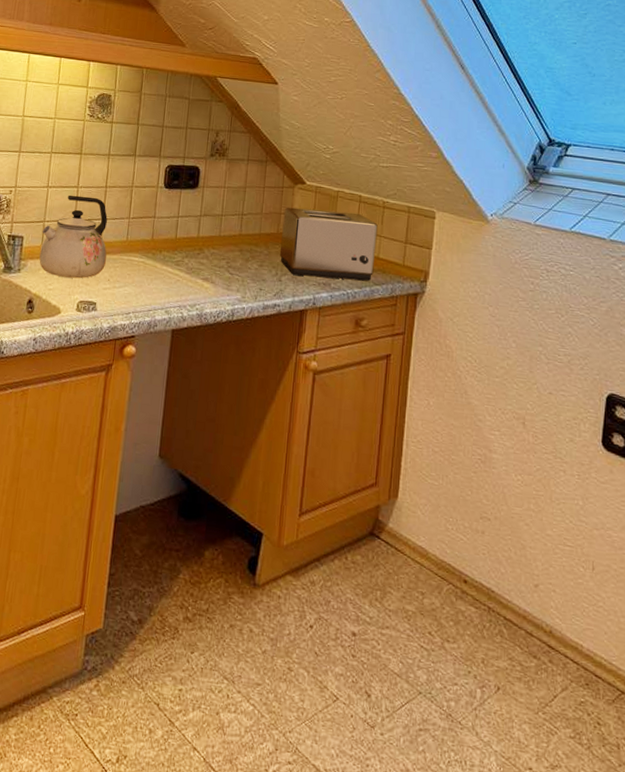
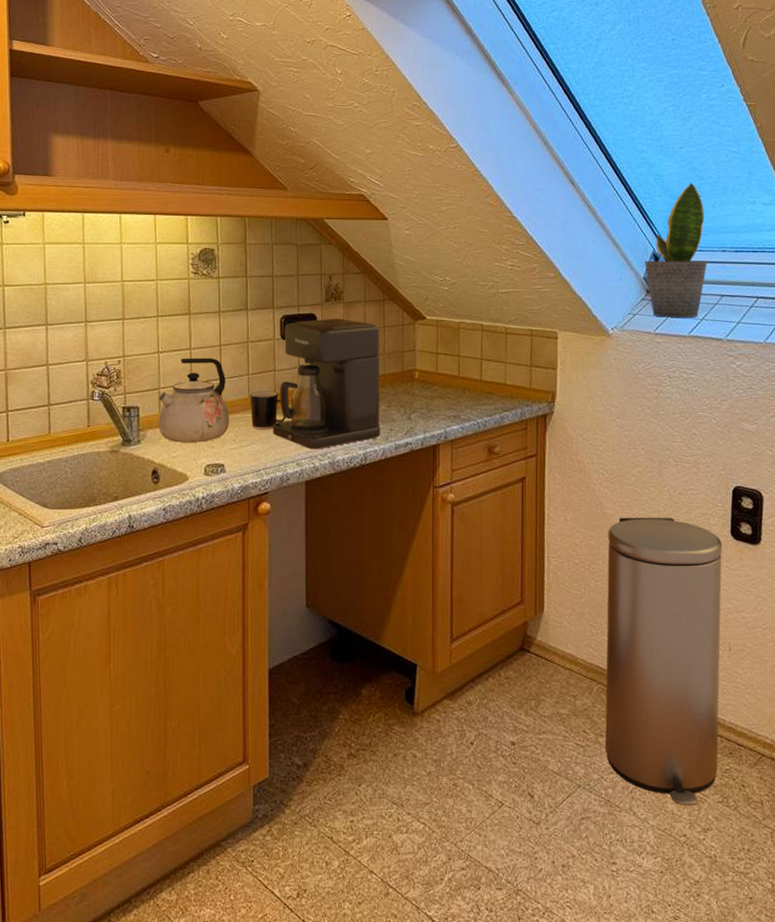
mug: none [127,235,160,274] -> present [249,391,286,430]
coffee maker: none [146,172,259,300] -> present [273,318,380,450]
toaster: present [279,207,378,281] -> none [406,342,503,412]
pedal bin: none [450,409,592,737] -> present [605,517,723,806]
potted plant: none [529,77,596,213] -> present [644,181,709,317]

